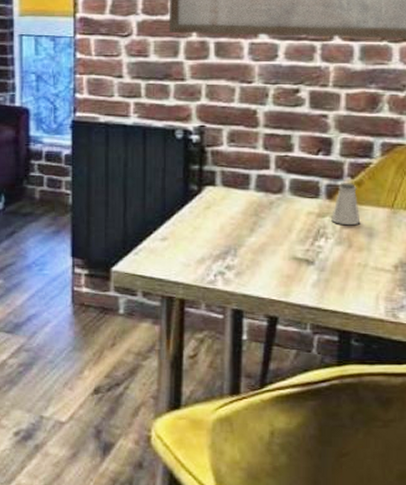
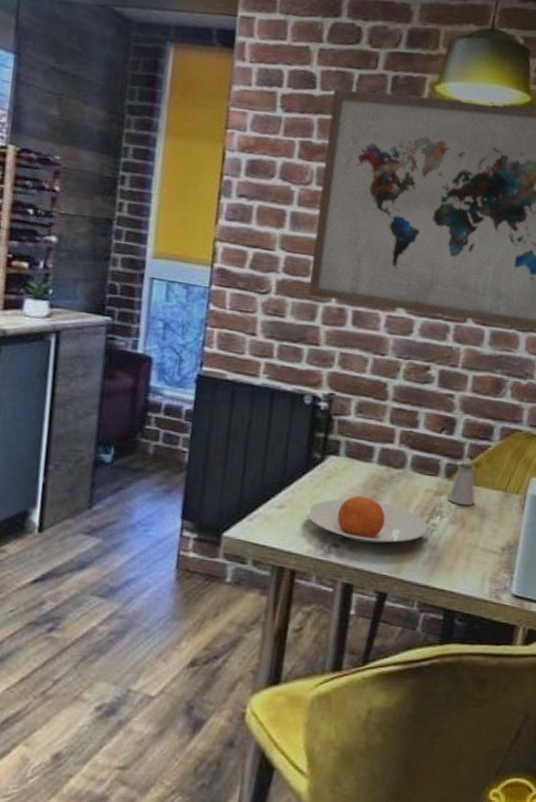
plate: none [190,223,314,269] -> present [307,495,428,544]

